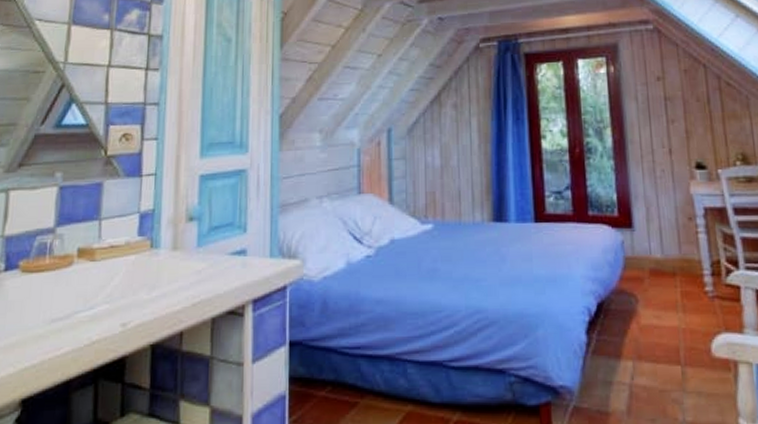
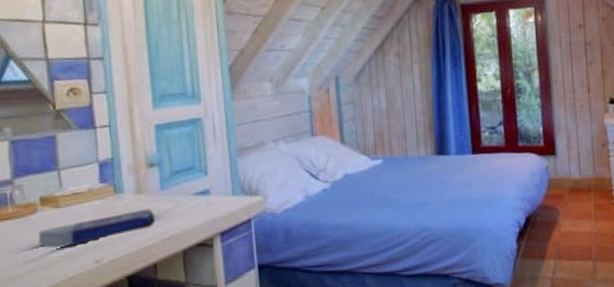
towel: none [68,267,187,307] -> present [38,209,155,248]

